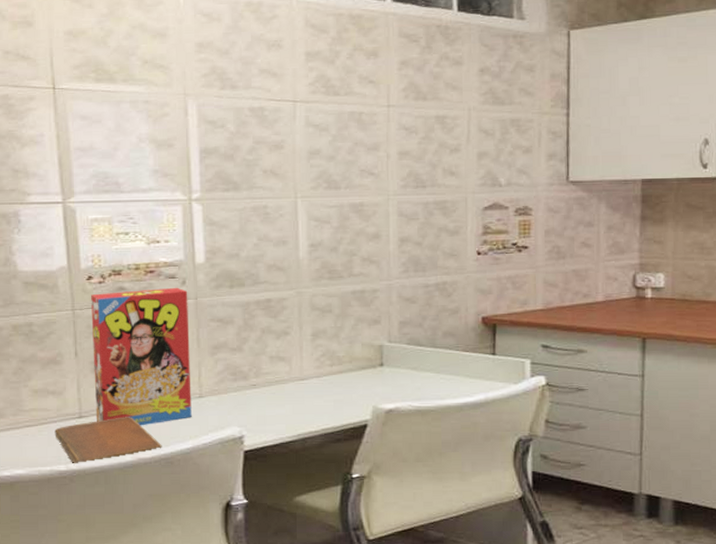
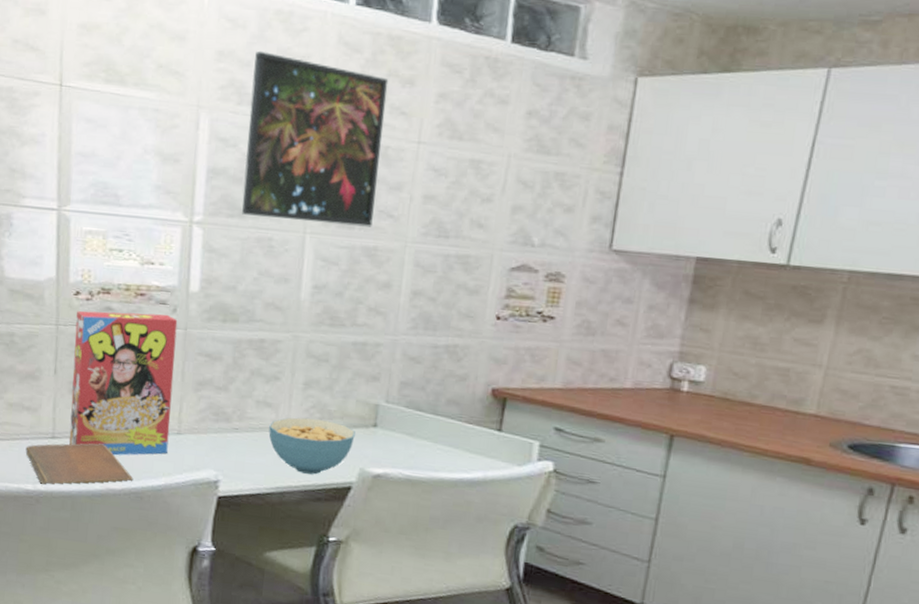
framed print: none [231,39,356,187] -> present [241,50,389,227]
cereal bowl: none [285,365,364,418] -> present [268,417,355,475]

